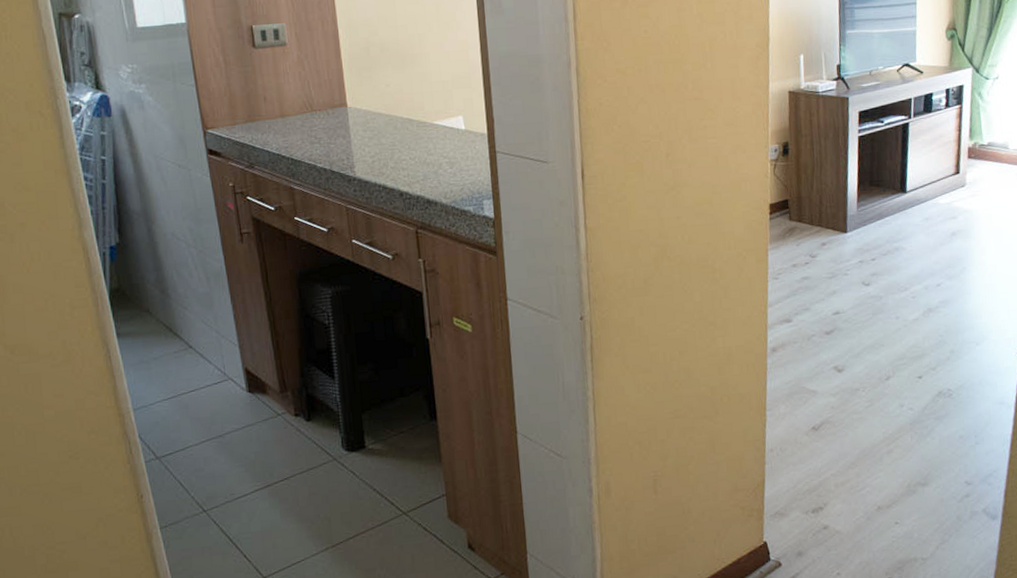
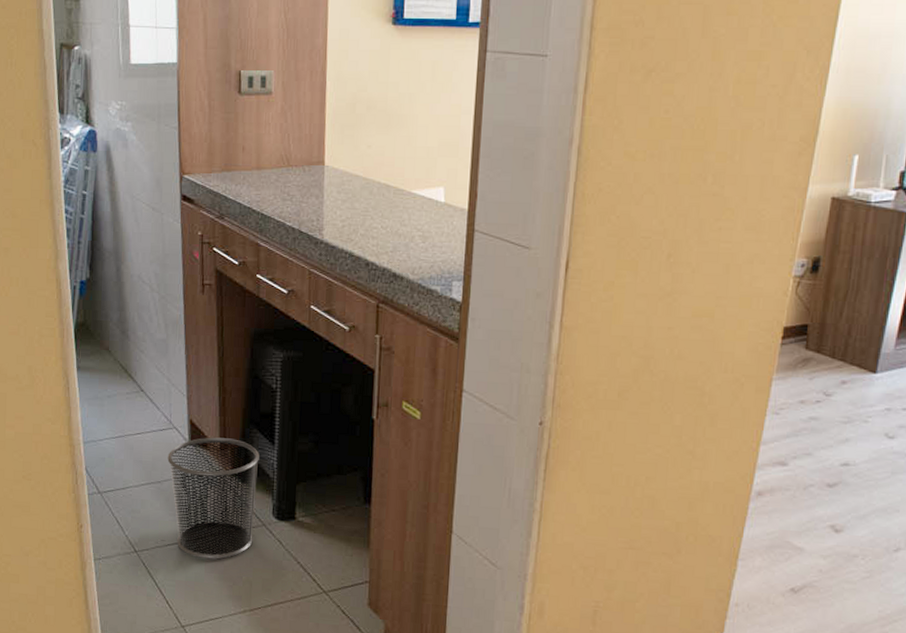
trash can: none [226,380,326,505] -> present [167,437,259,559]

